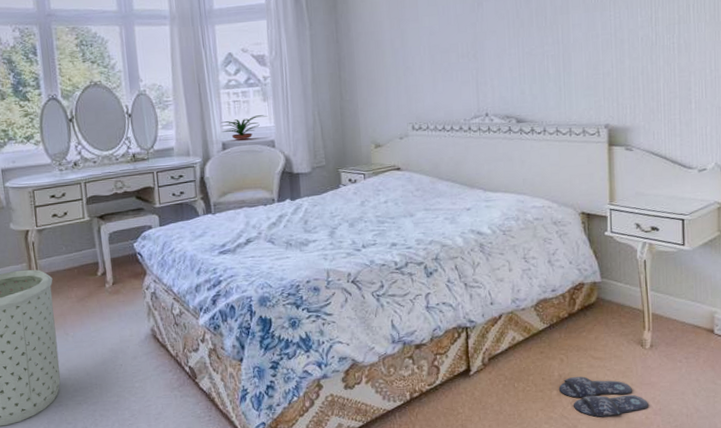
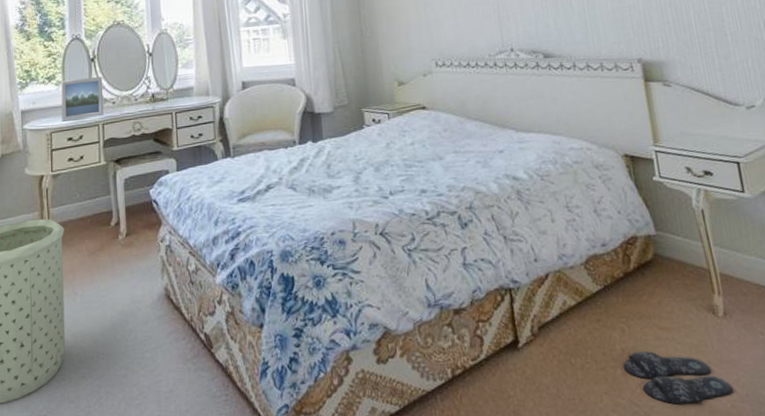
picture frame: none [39,136,85,180] -> present [60,76,104,121]
plant: present [221,115,267,141] -> none [240,52,287,79]

